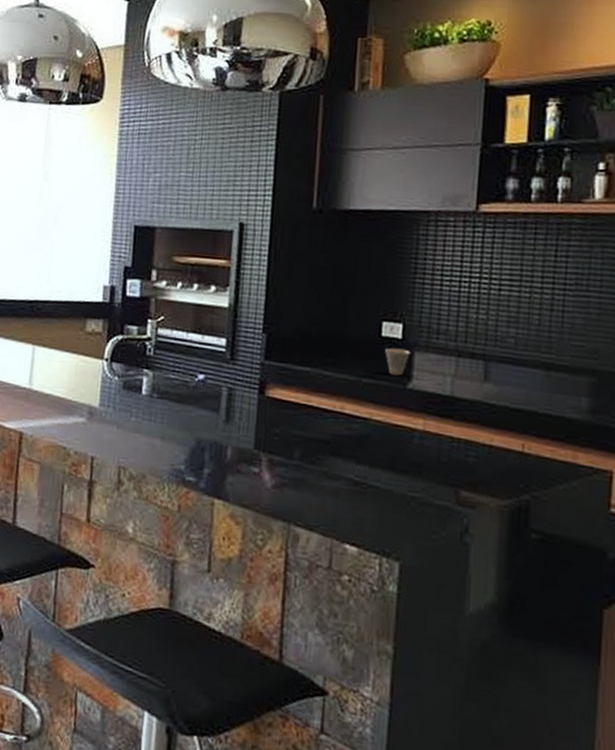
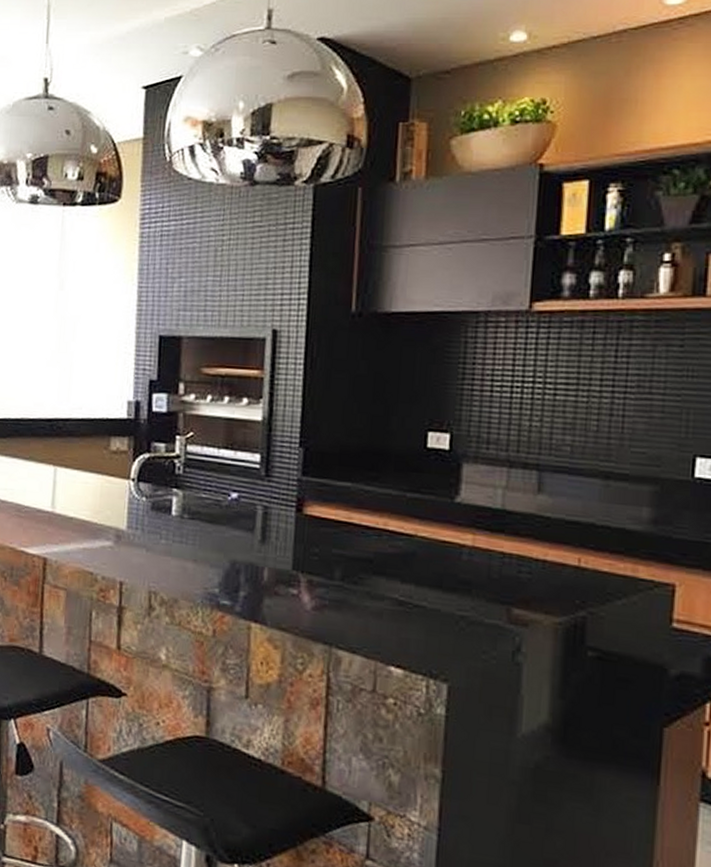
cup: present [385,348,410,376] -> none [431,459,458,489]

